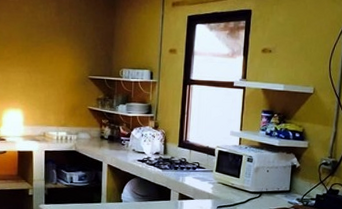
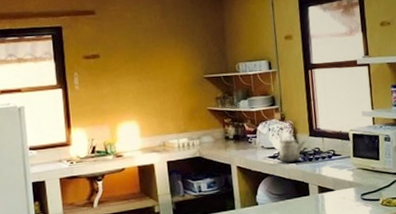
kettle: none [147,135,175,168] -> present [277,127,307,163]

